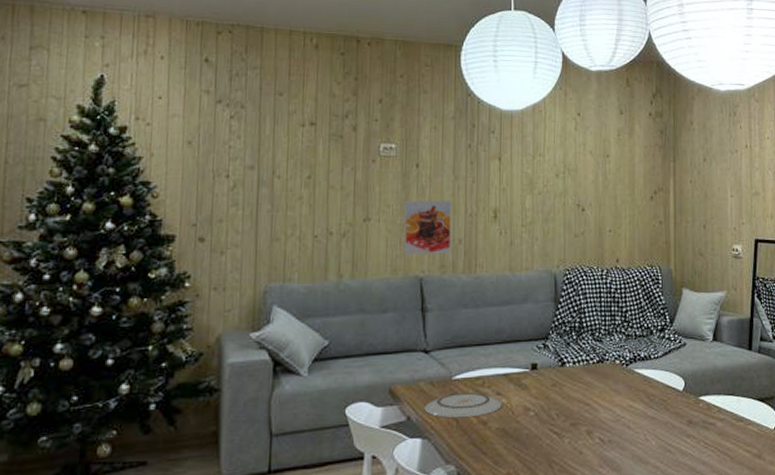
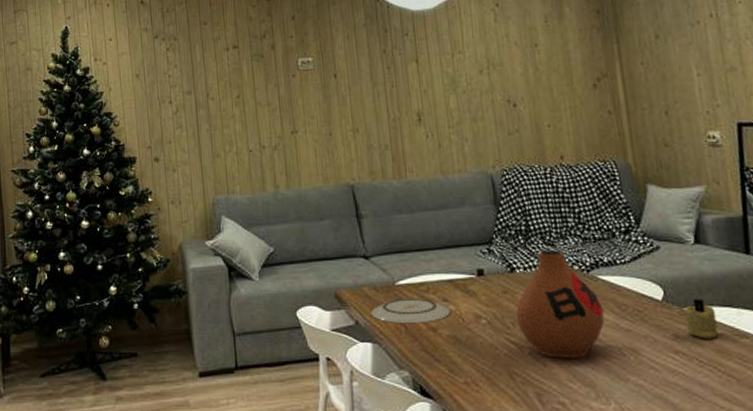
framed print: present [403,200,452,256] -> none [326,107,379,164]
vase: none [561,346,636,446] -> present [516,250,605,358]
candle: none [698,388,722,423] -> present [684,298,719,339]

